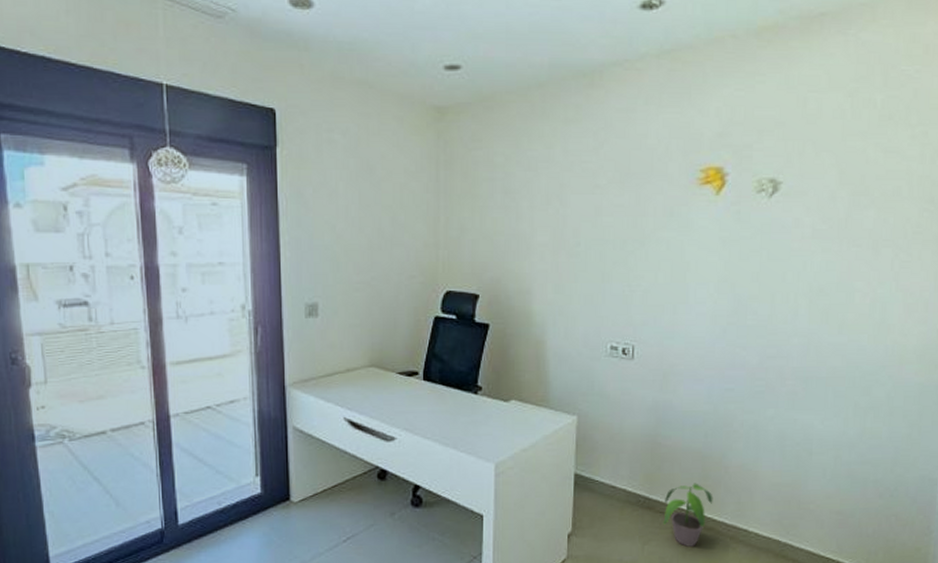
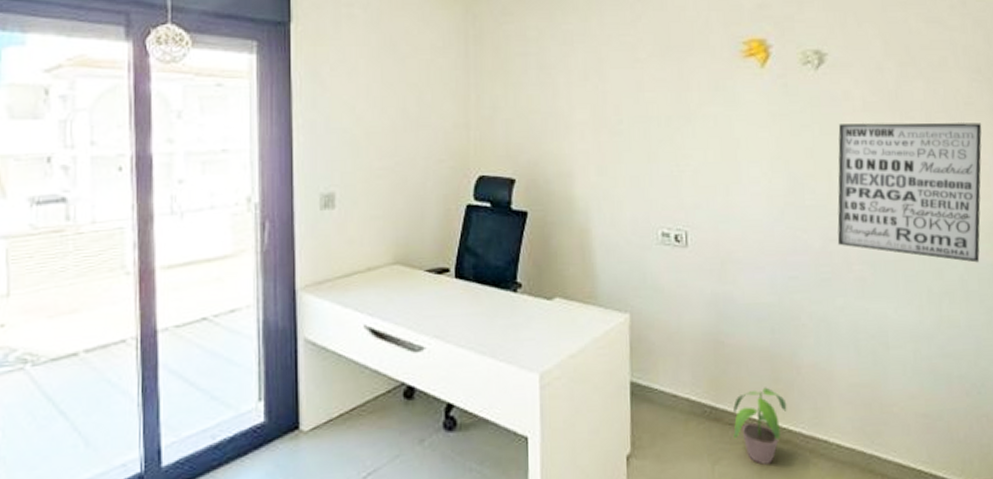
wall art: none [774,250,928,382] -> present [837,122,982,263]

